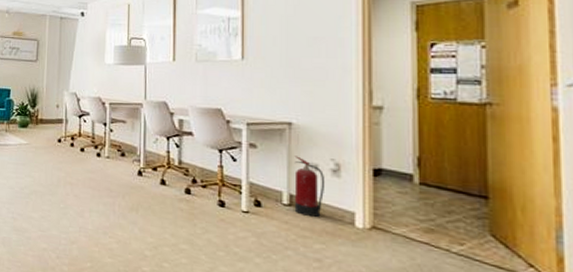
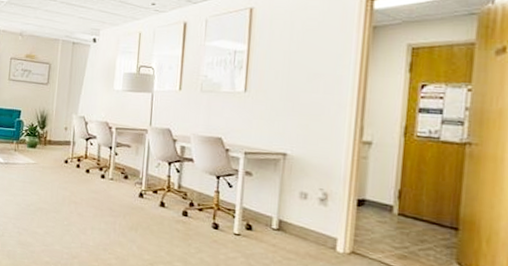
fire extinguisher: present [294,156,326,218] -> none [282,184,313,243]

